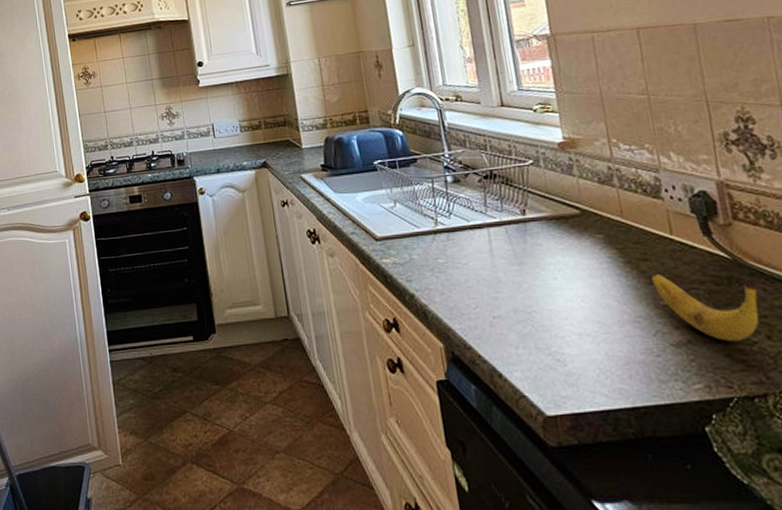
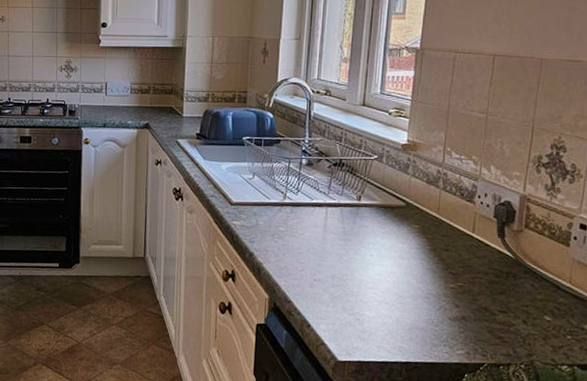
banana: present [652,273,760,341] -> none [448,261,527,322]

